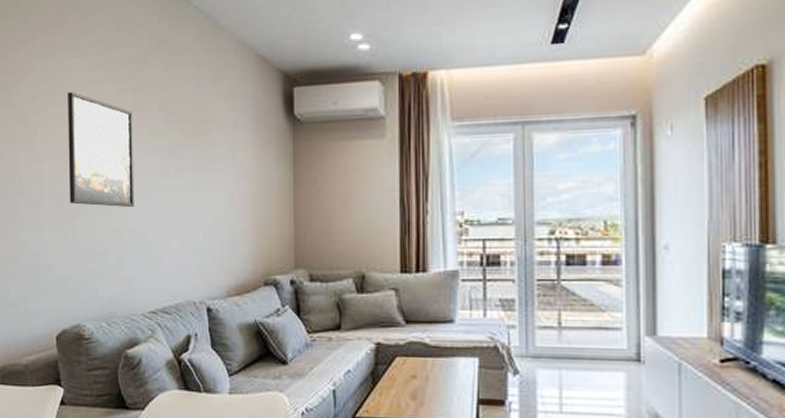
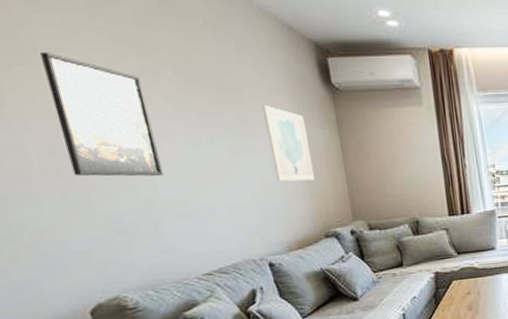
wall art: none [227,137,263,221] -> present [262,104,314,182]

